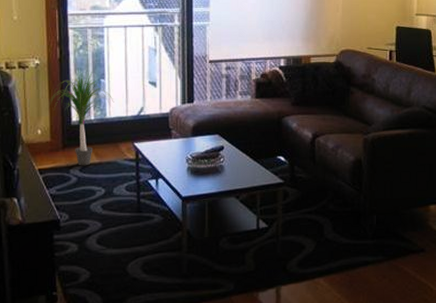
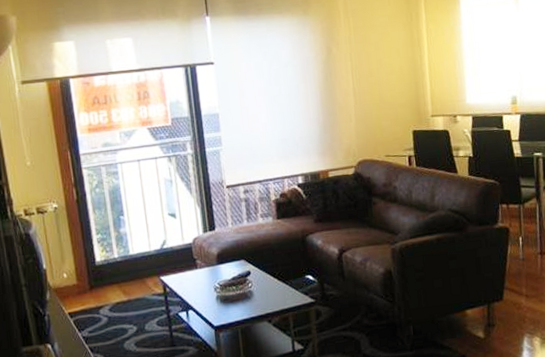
potted plant: present [48,67,114,166] -> none [71,207,136,306]

